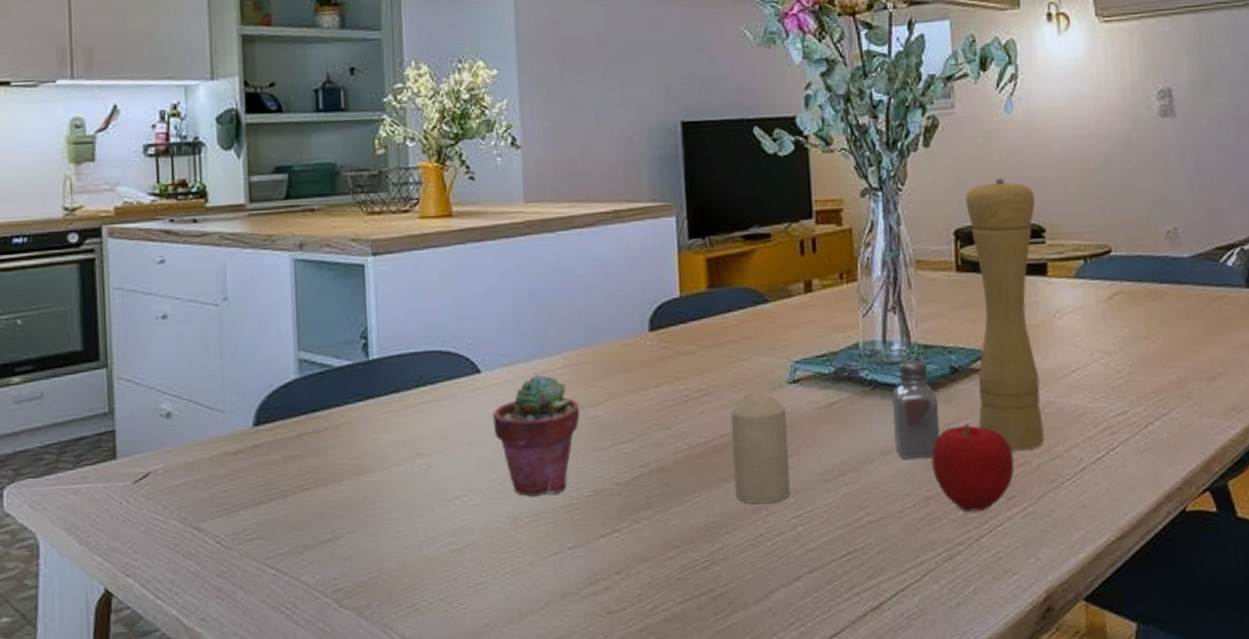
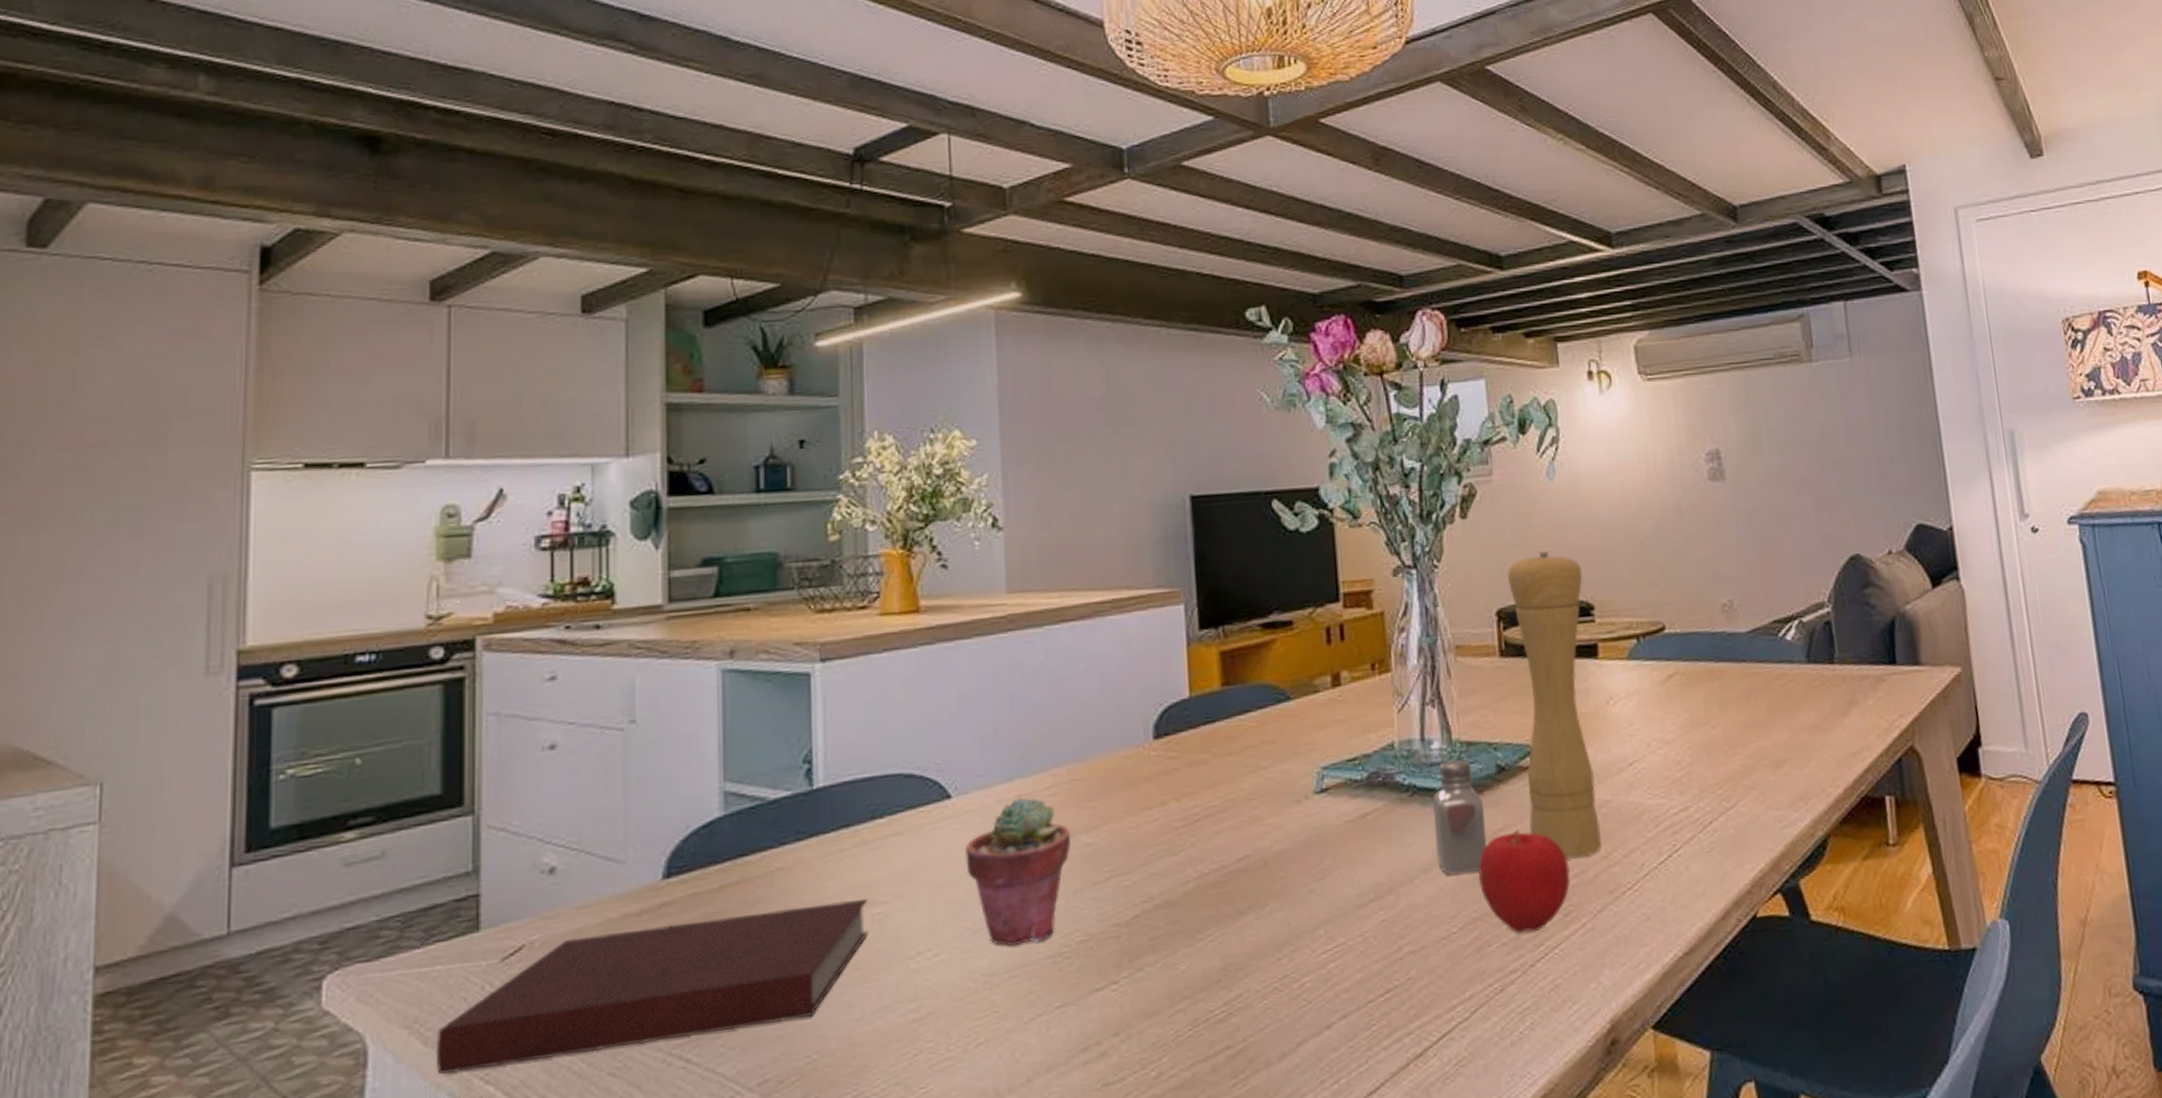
notebook: none [89,451,416,568] -> present [437,899,868,1074]
candle: present [730,393,791,504] -> none [1248,807,1319,939]

